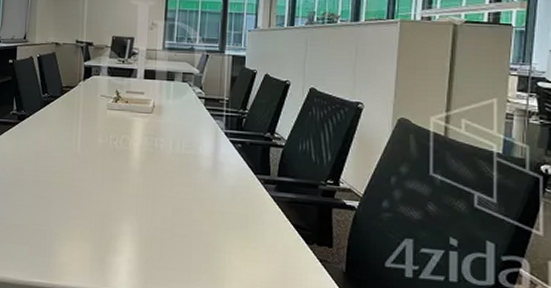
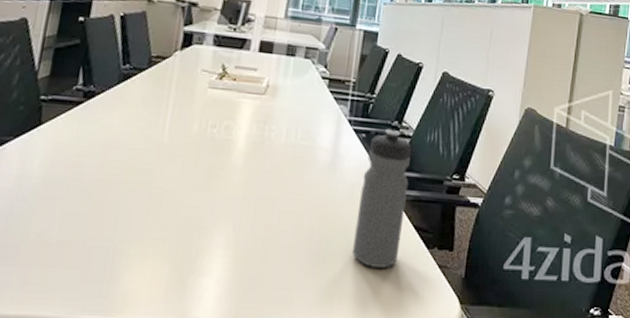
water bottle: none [237,139,285,259] -> present [351,128,411,268]

